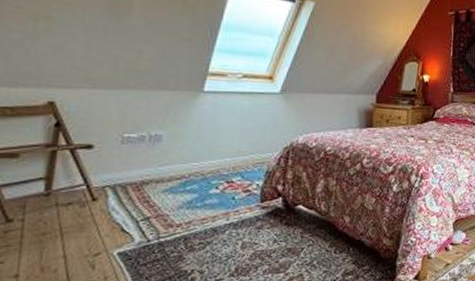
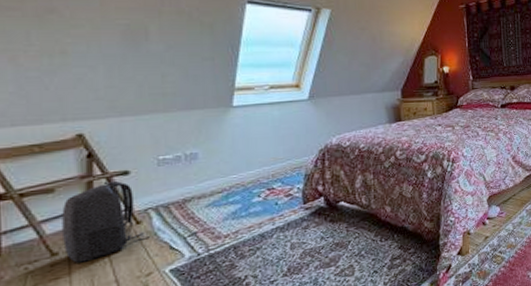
backpack: none [19,153,105,233] -> present [62,181,151,263]

